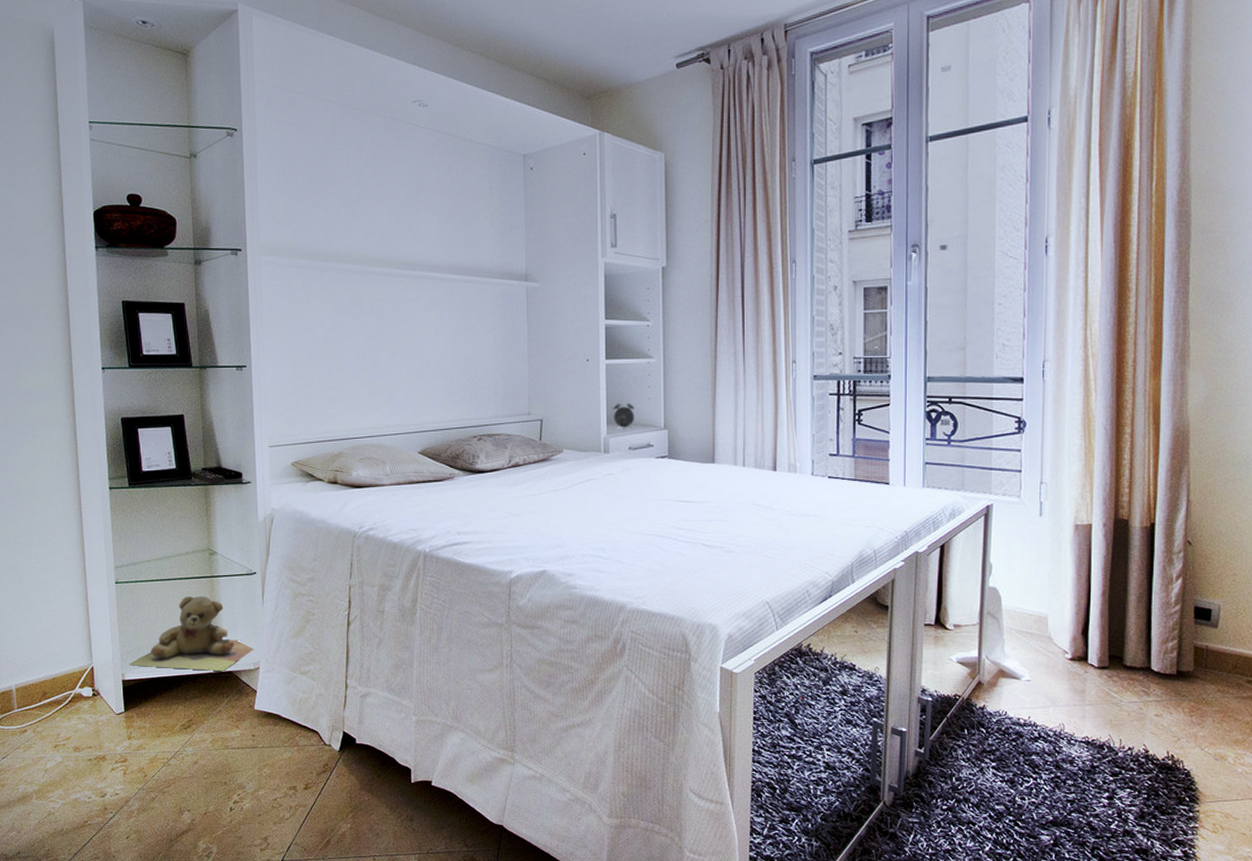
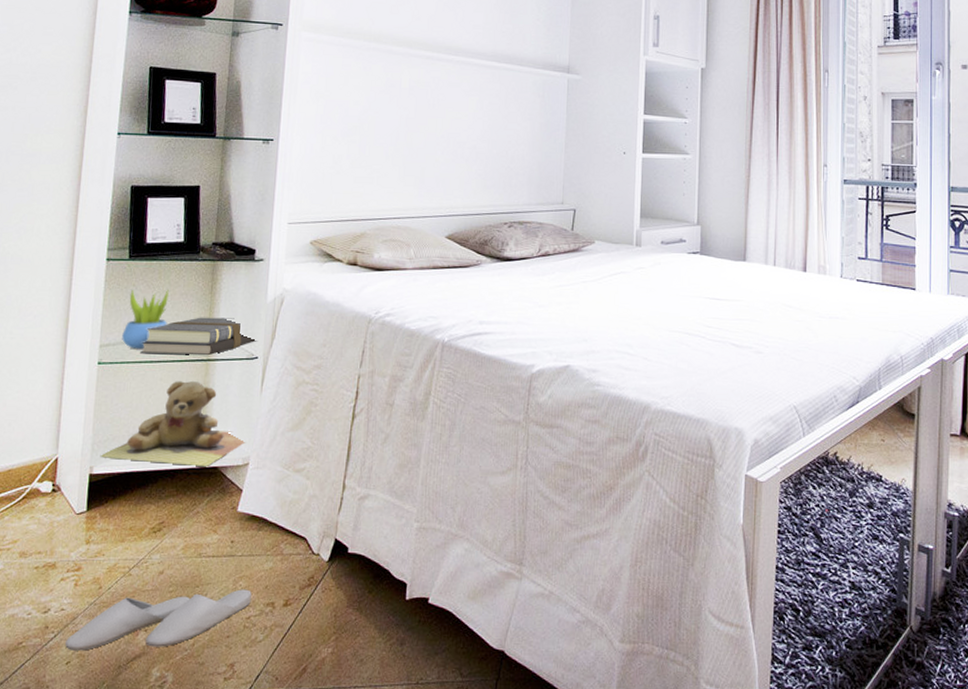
slippers: none [123,775,276,828] -> present [65,589,252,651]
succulent plant: none [133,513,171,569] -> present [122,289,169,349]
book: none [150,537,254,573] -> present [140,317,257,356]
alarm clock: present [613,400,635,428] -> none [647,194,669,222]

